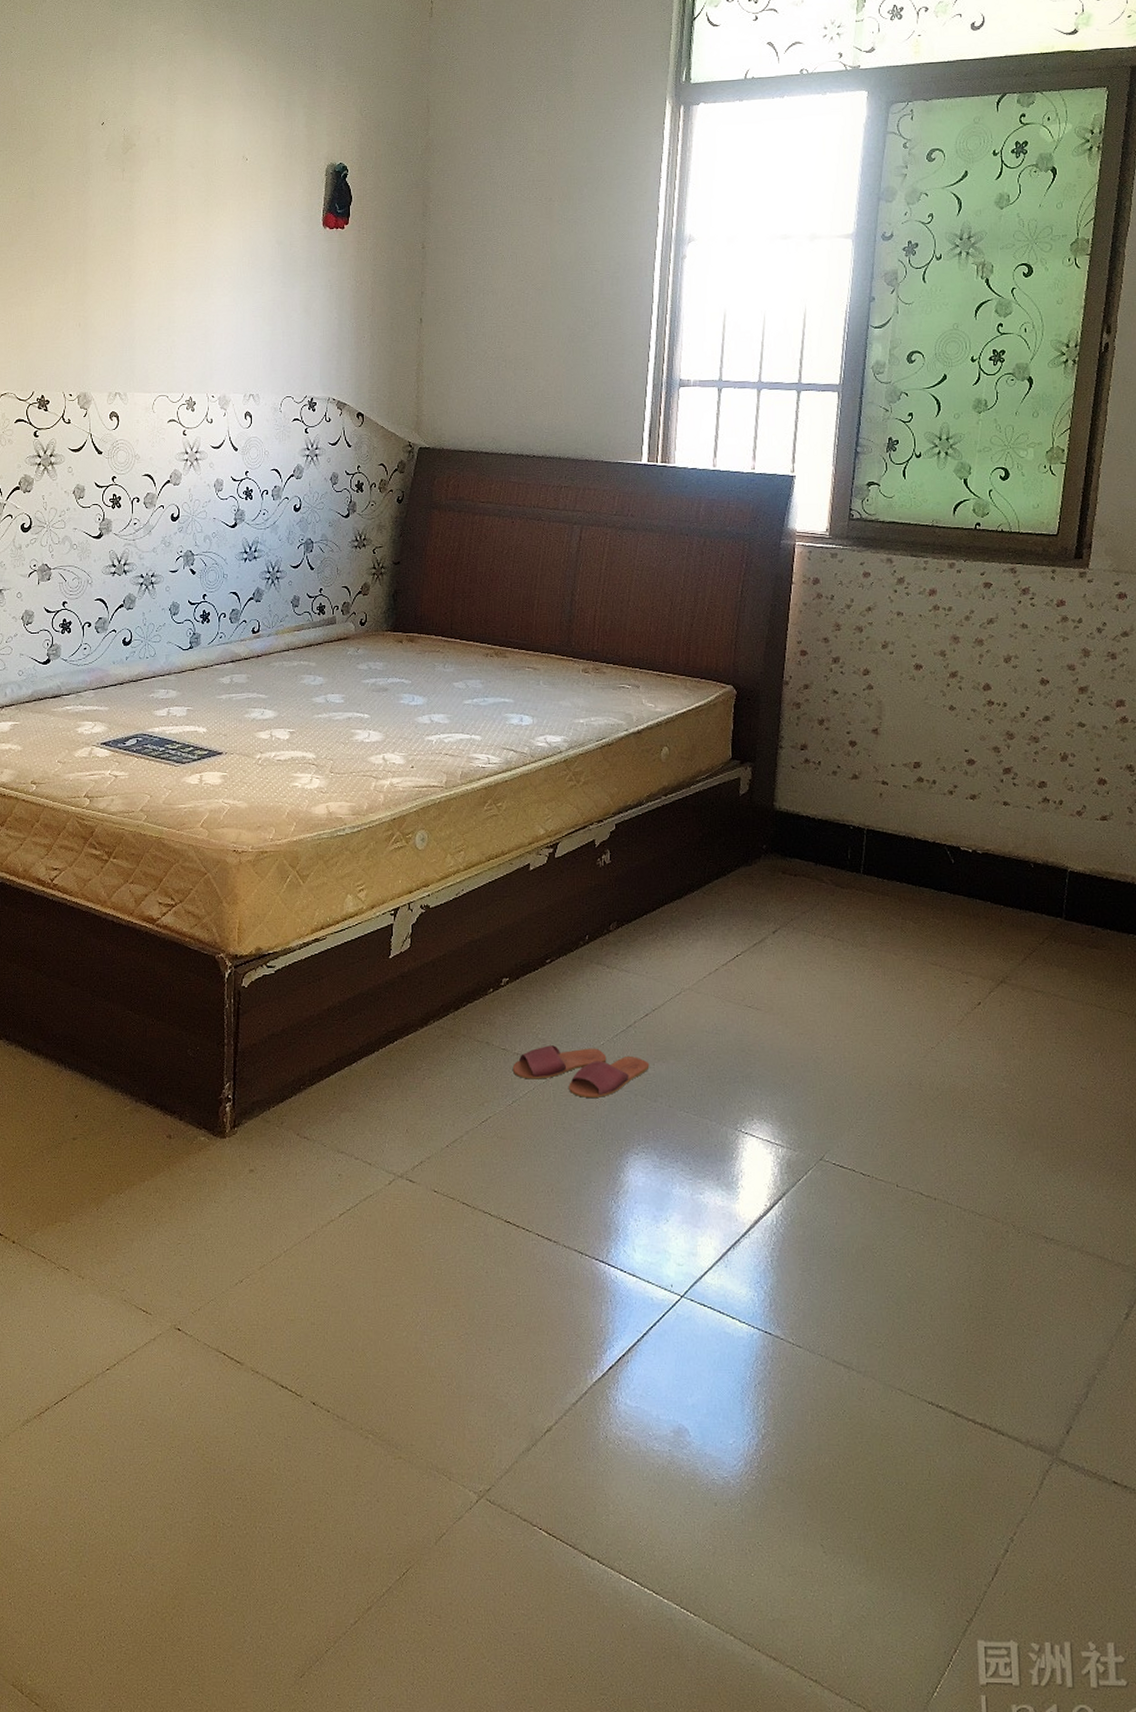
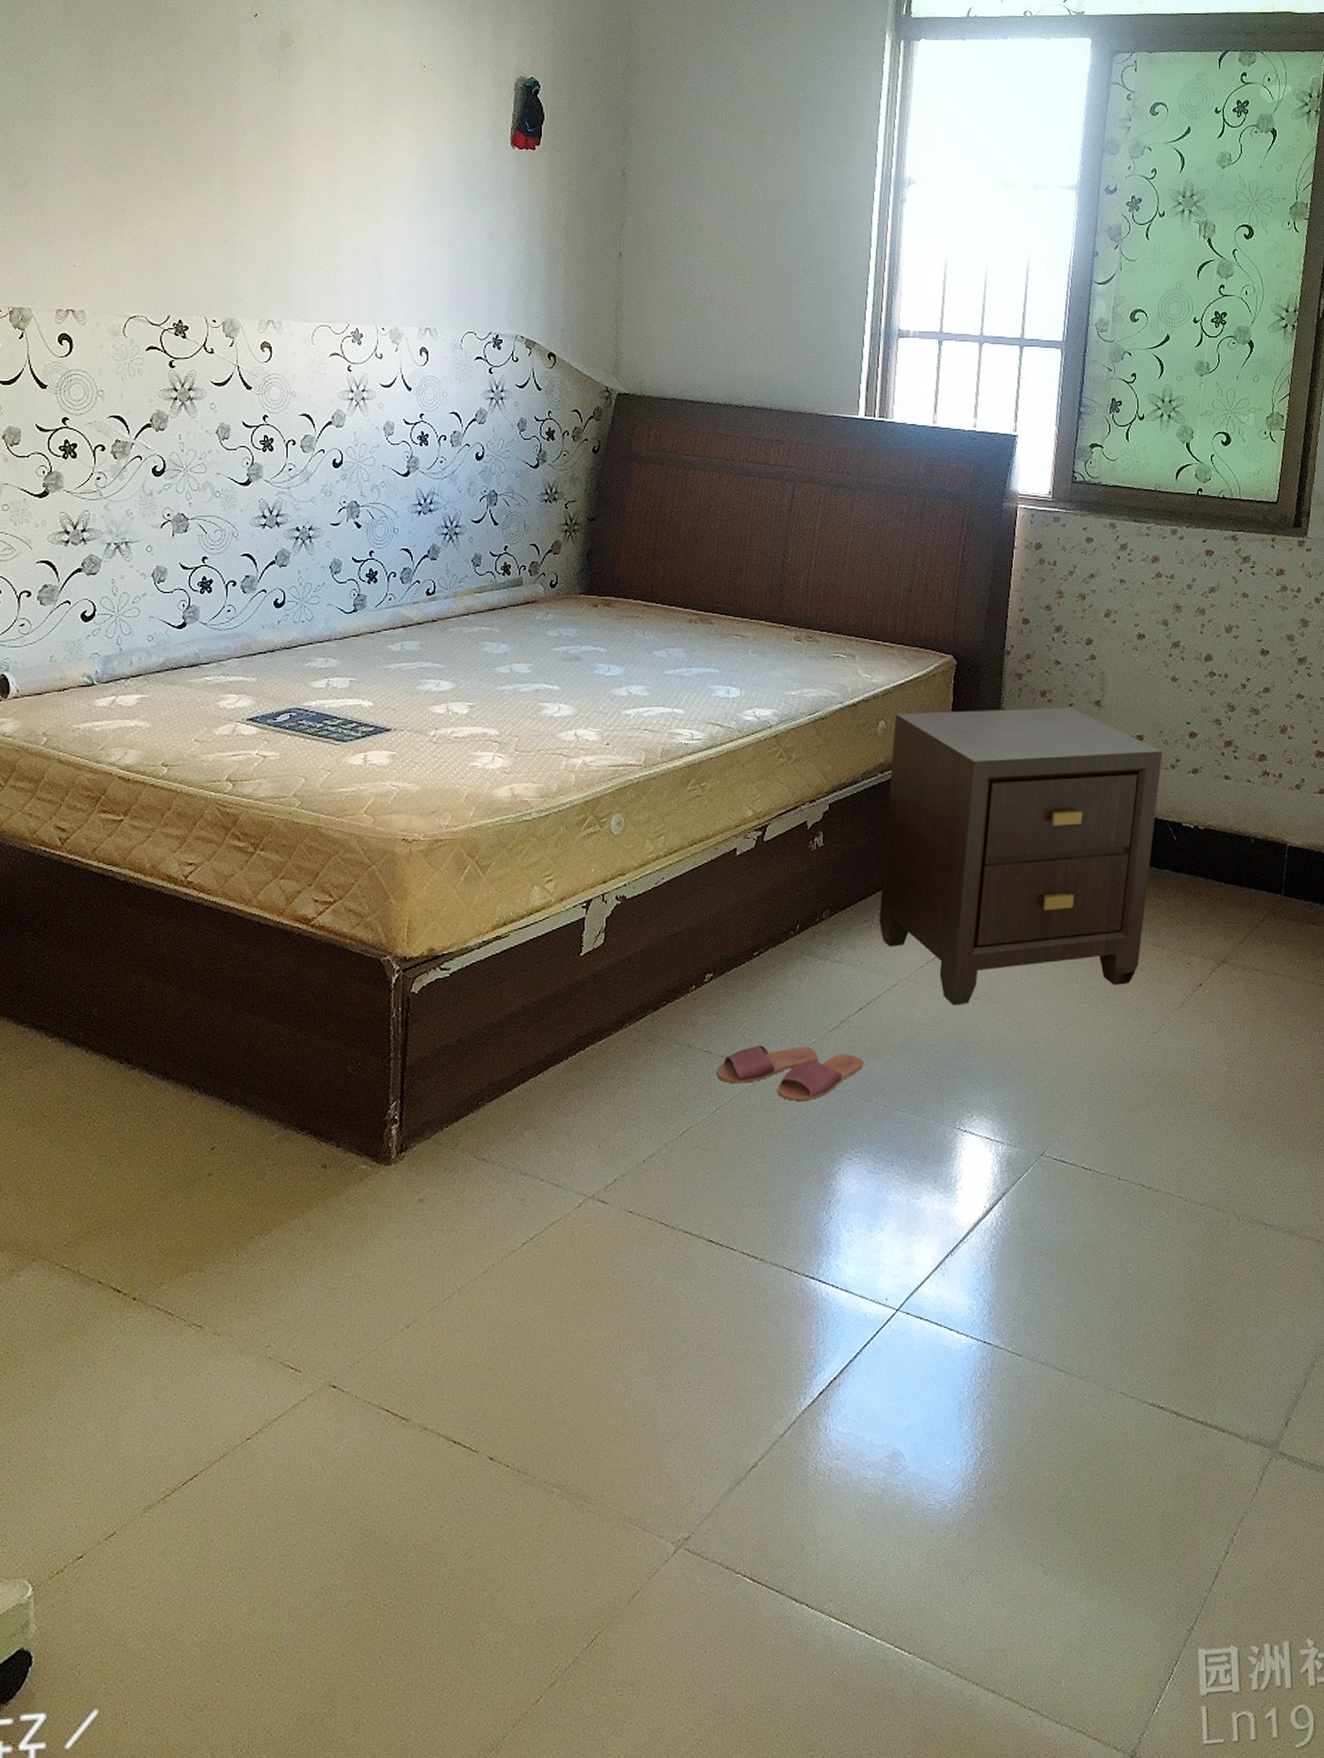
nightstand: none [663,734,940,1015] -> present [879,706,1163,1006]

